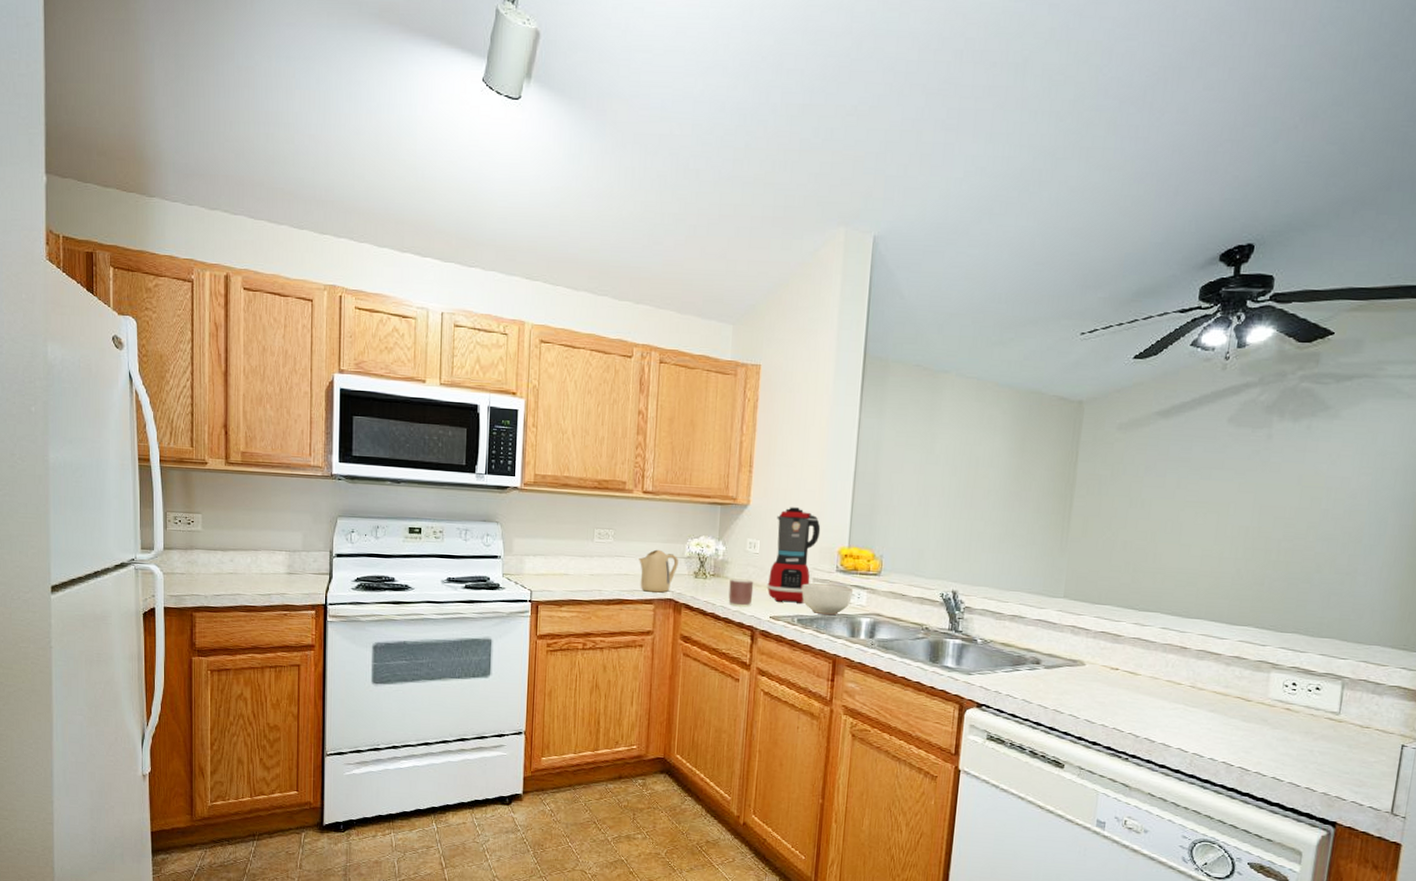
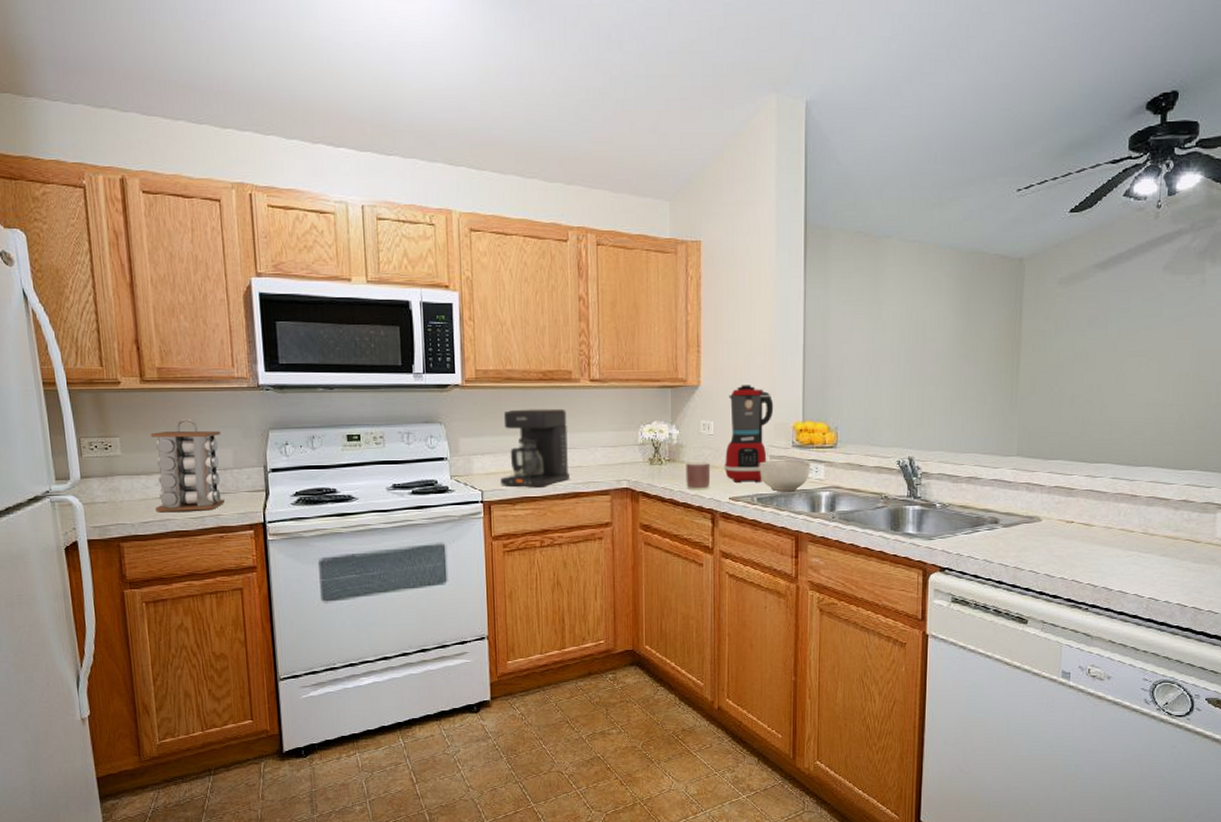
spice rack: none [228,500,294,589] -> present [150,418,225,513]
coffee maker: none [549,515,618,592] -> present [500,408,570,487]
kettle: present [639,549,678,593] -> none [591,438,632,483]

